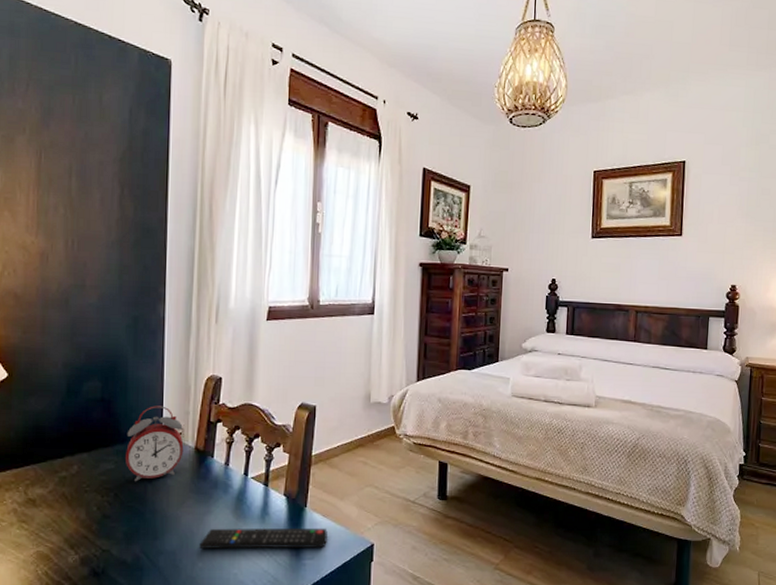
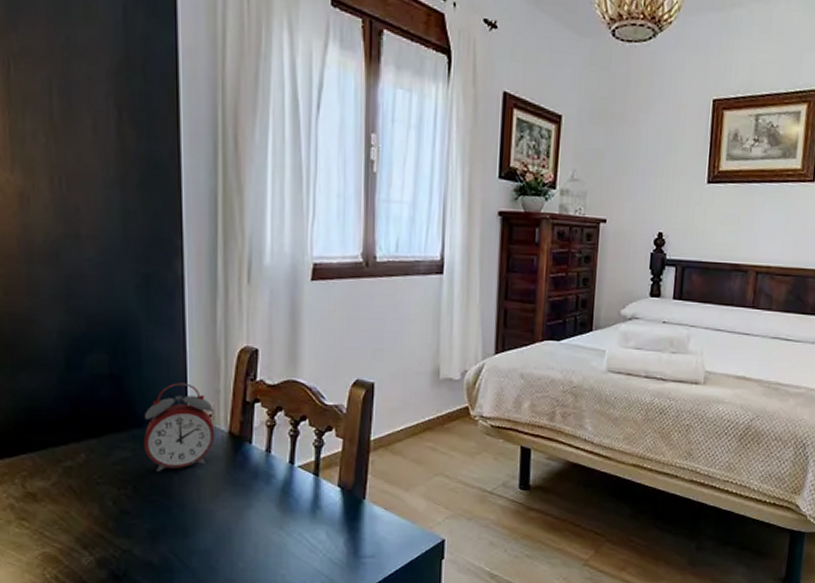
remote control: present [199,528,328,549] -> none [239,522,390,547]

